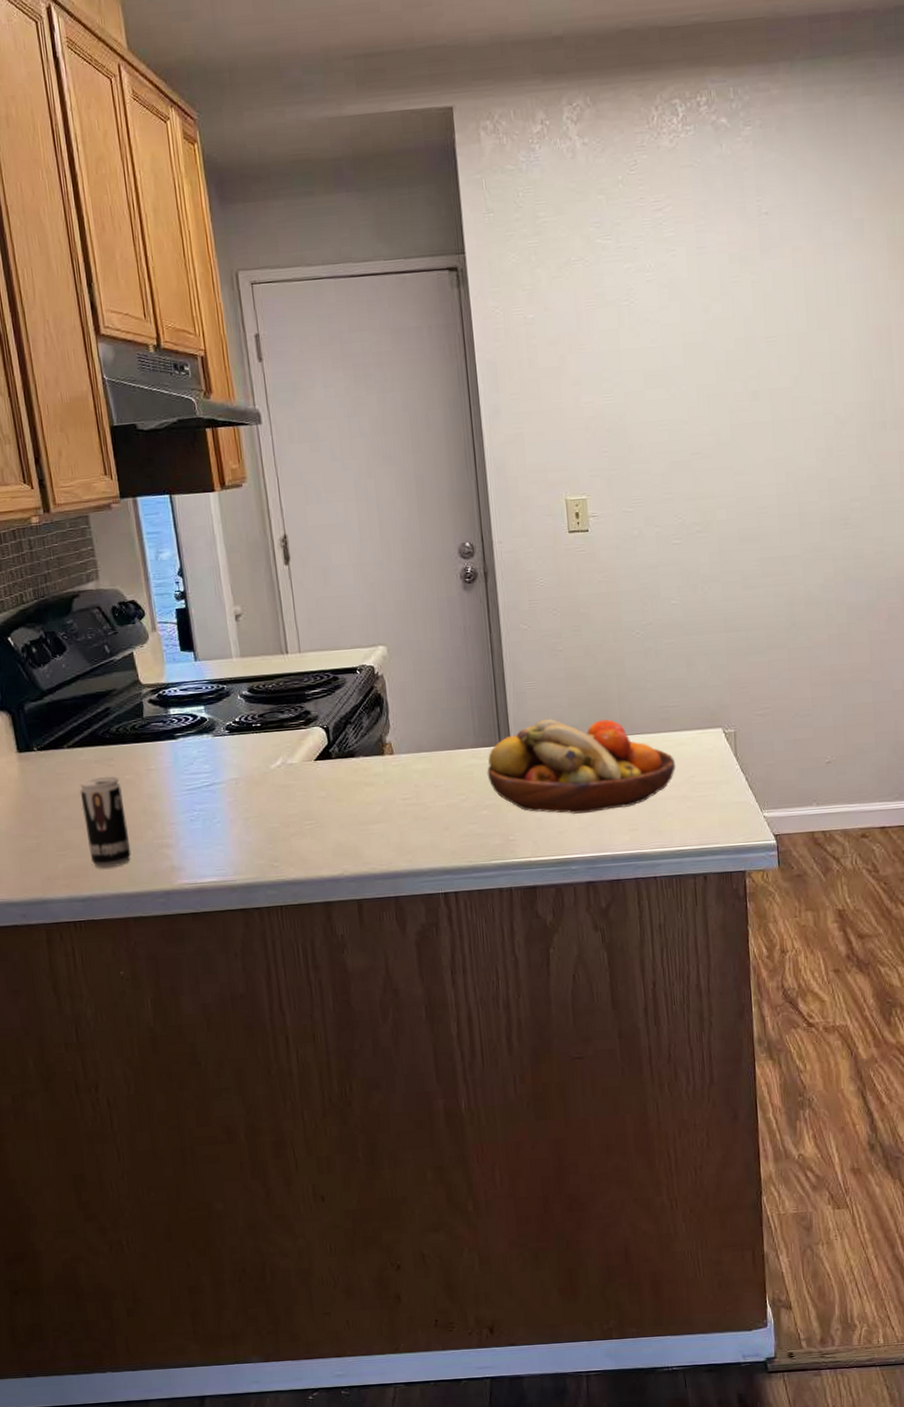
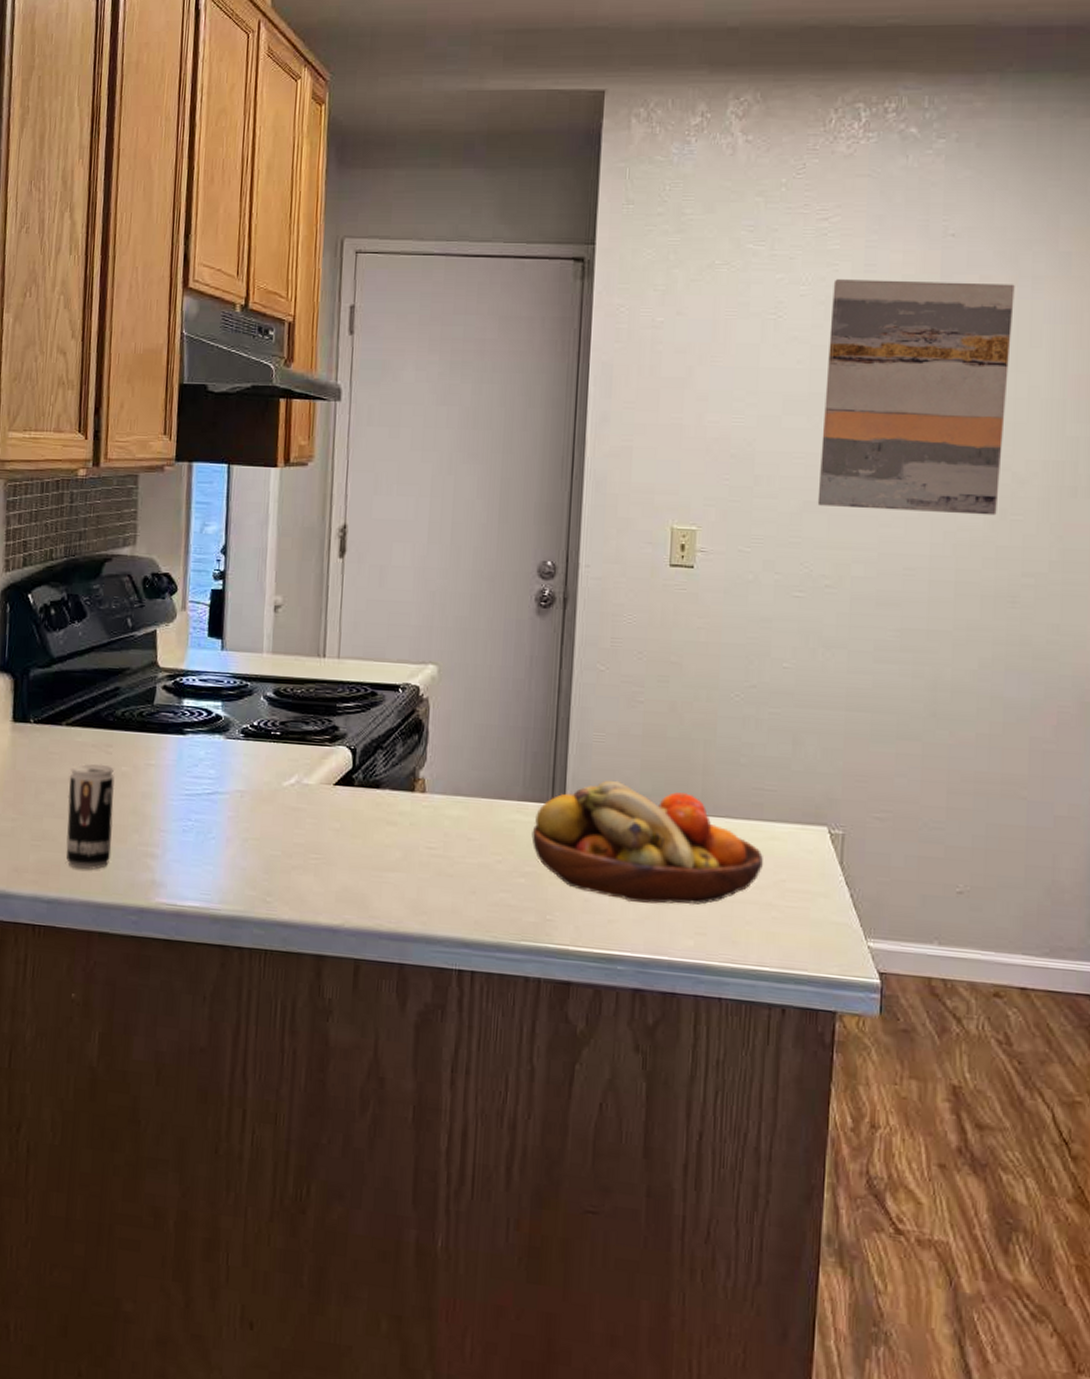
wall art: none [673,252,826,464] -> present [817,279,1015,516]

